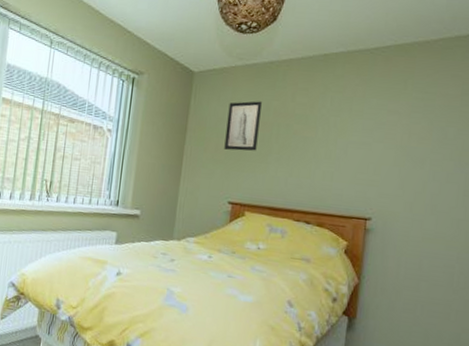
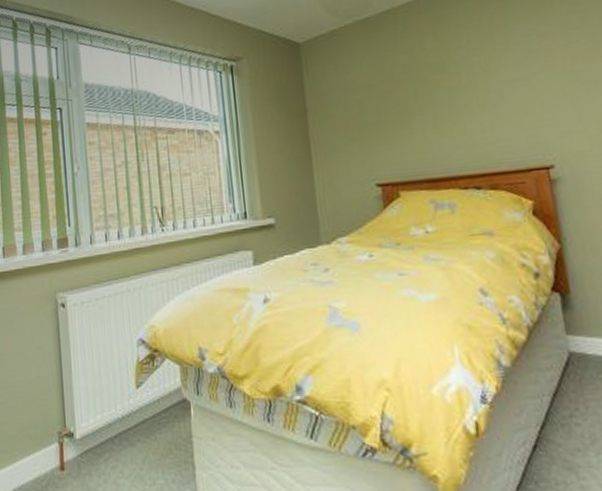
wall art: present [224,101,262,151] -> none [349,58,395,124]

